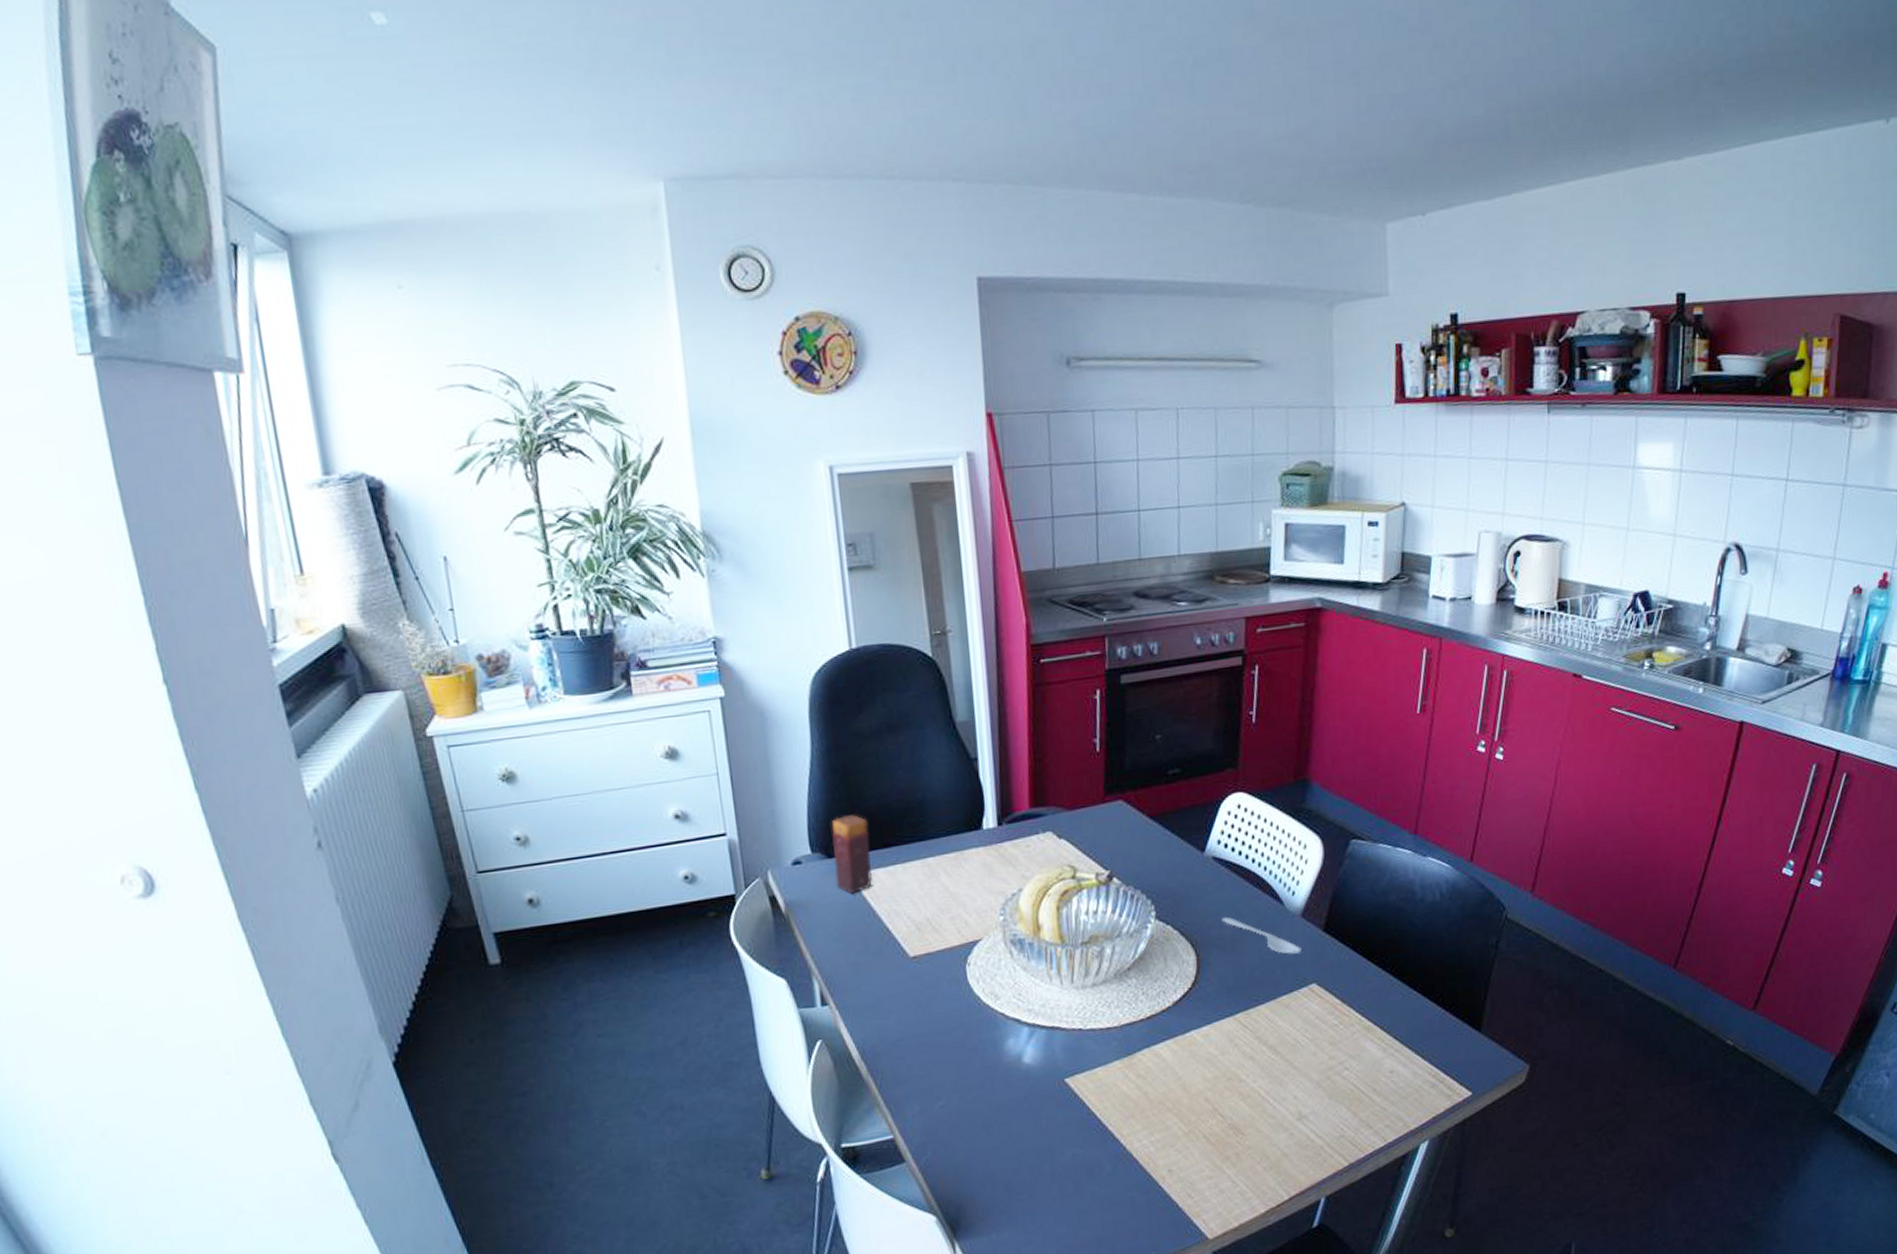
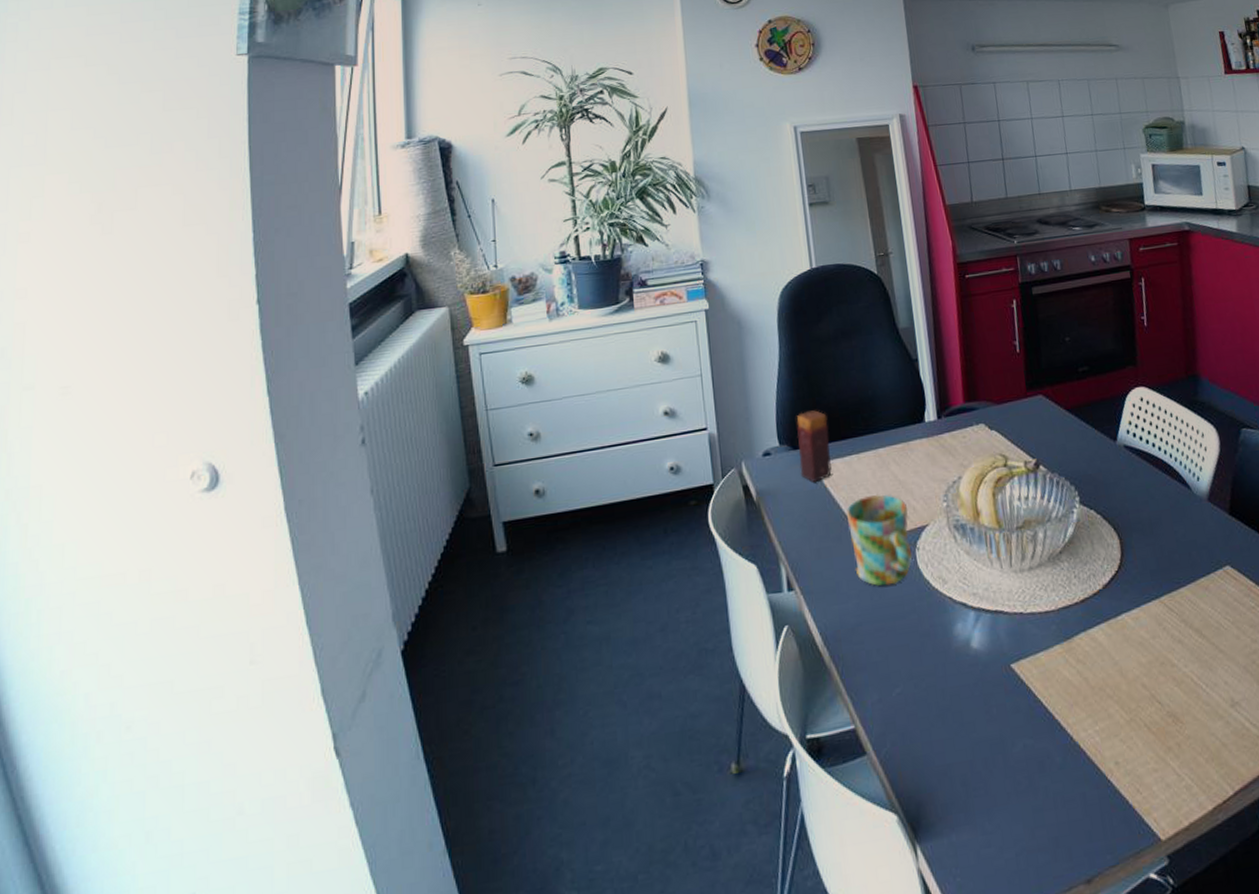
mug: none [888,906,962,1002] -> present [846,494,913,586]
spoon: present [1222,916,1302,954] -> none [1138,501,1213,537]

